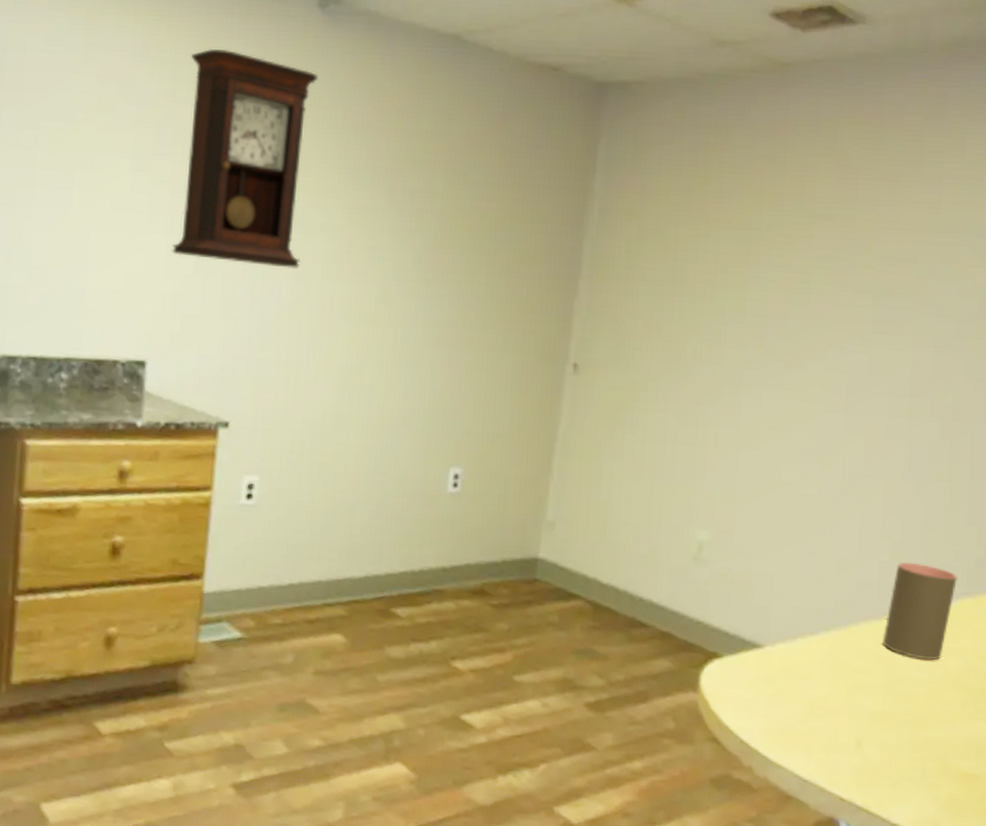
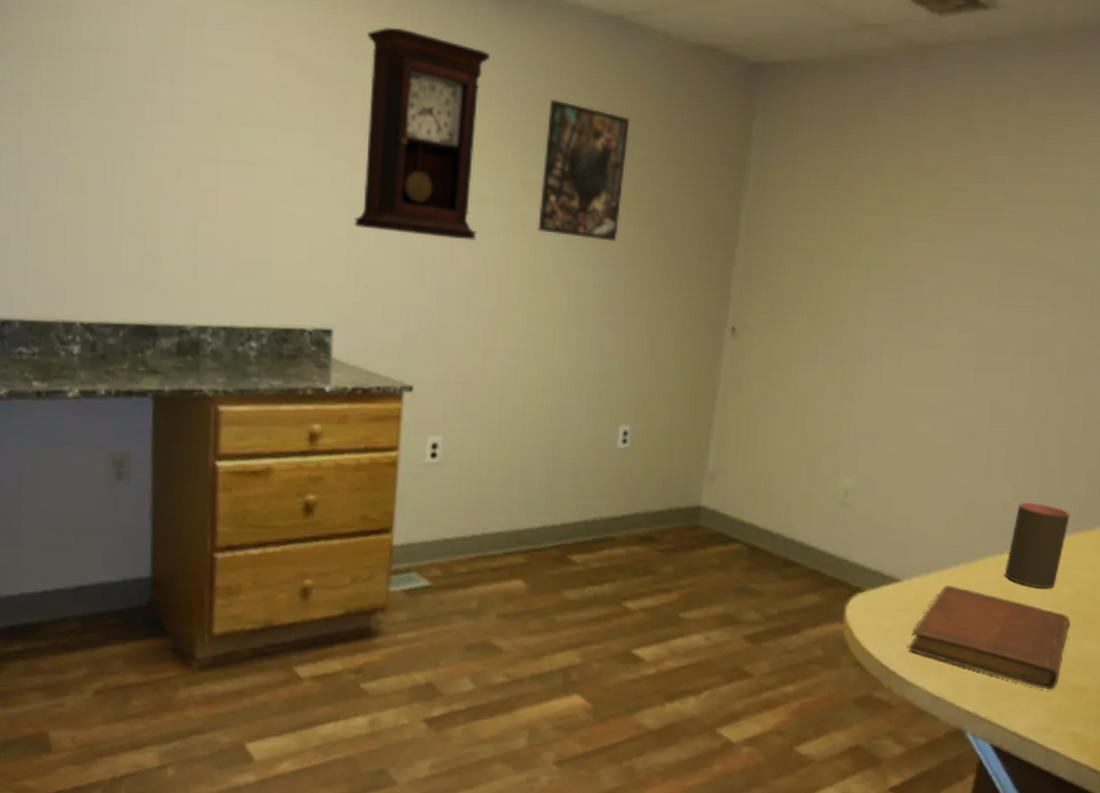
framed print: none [365,121,465,271] -> present [538,99,630,242]
notebook: none [772,653,960,778] -> present [908,585,1071,691]

